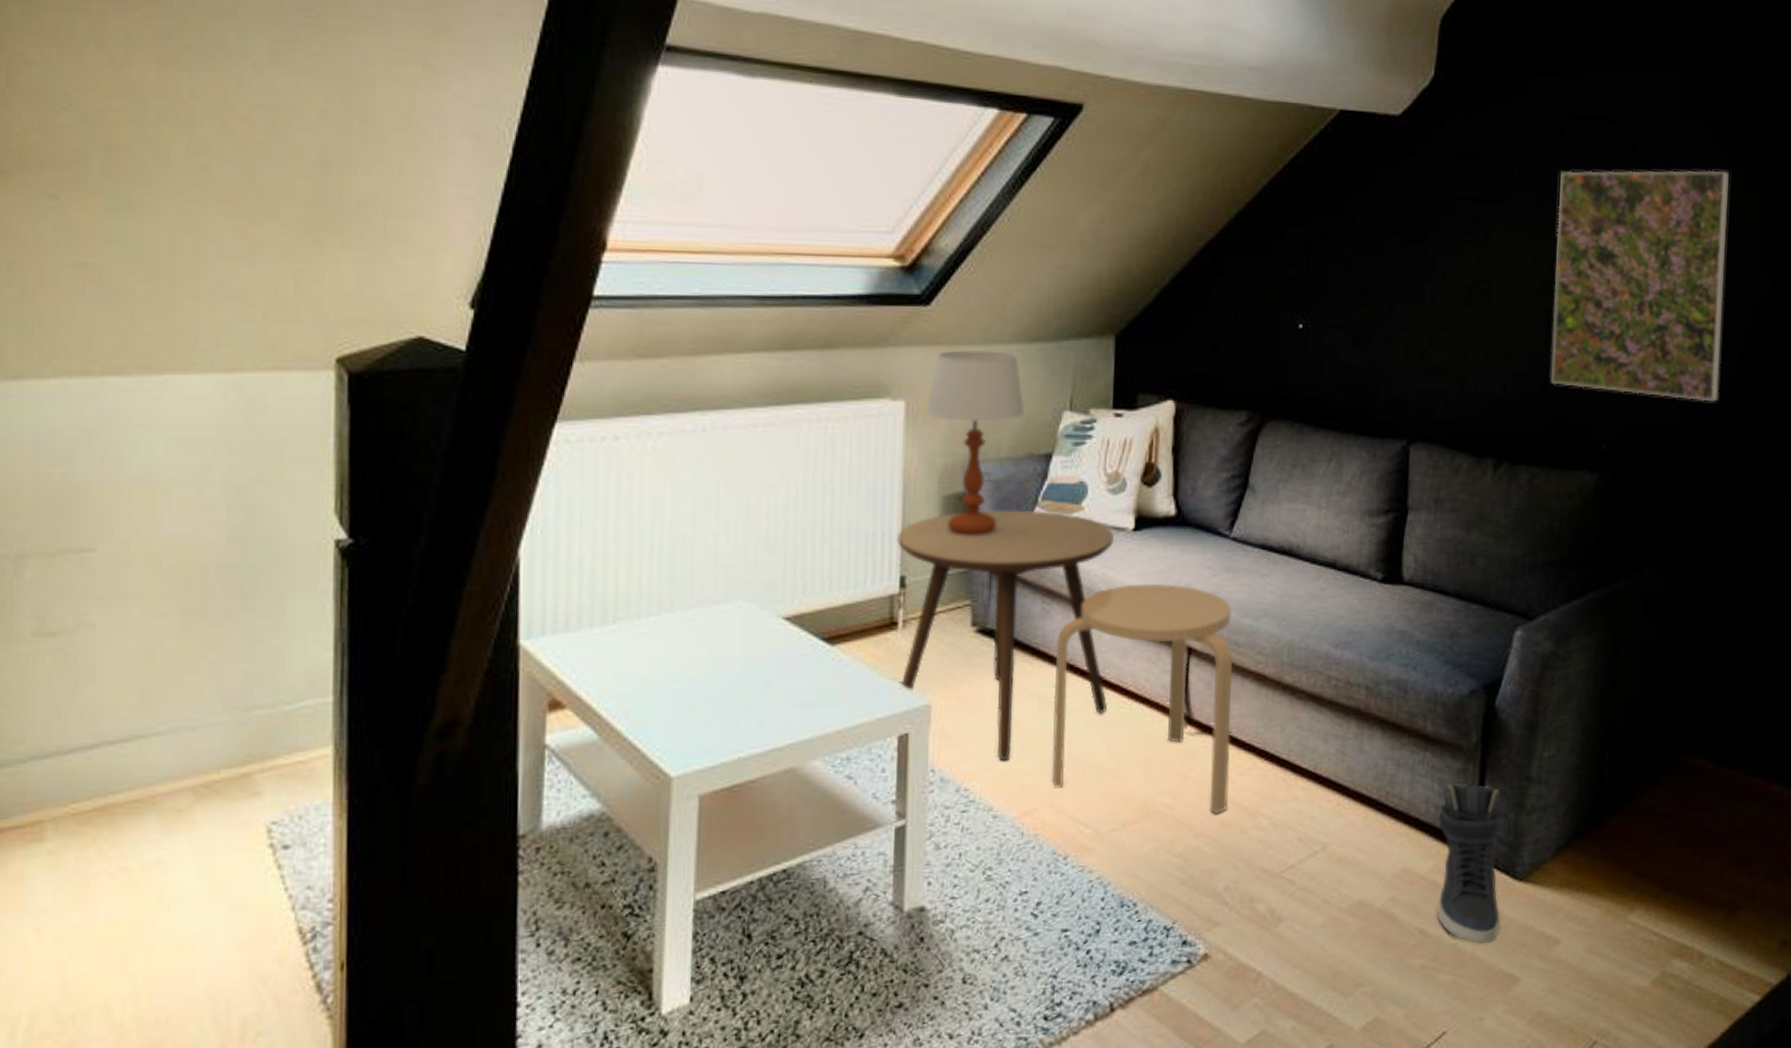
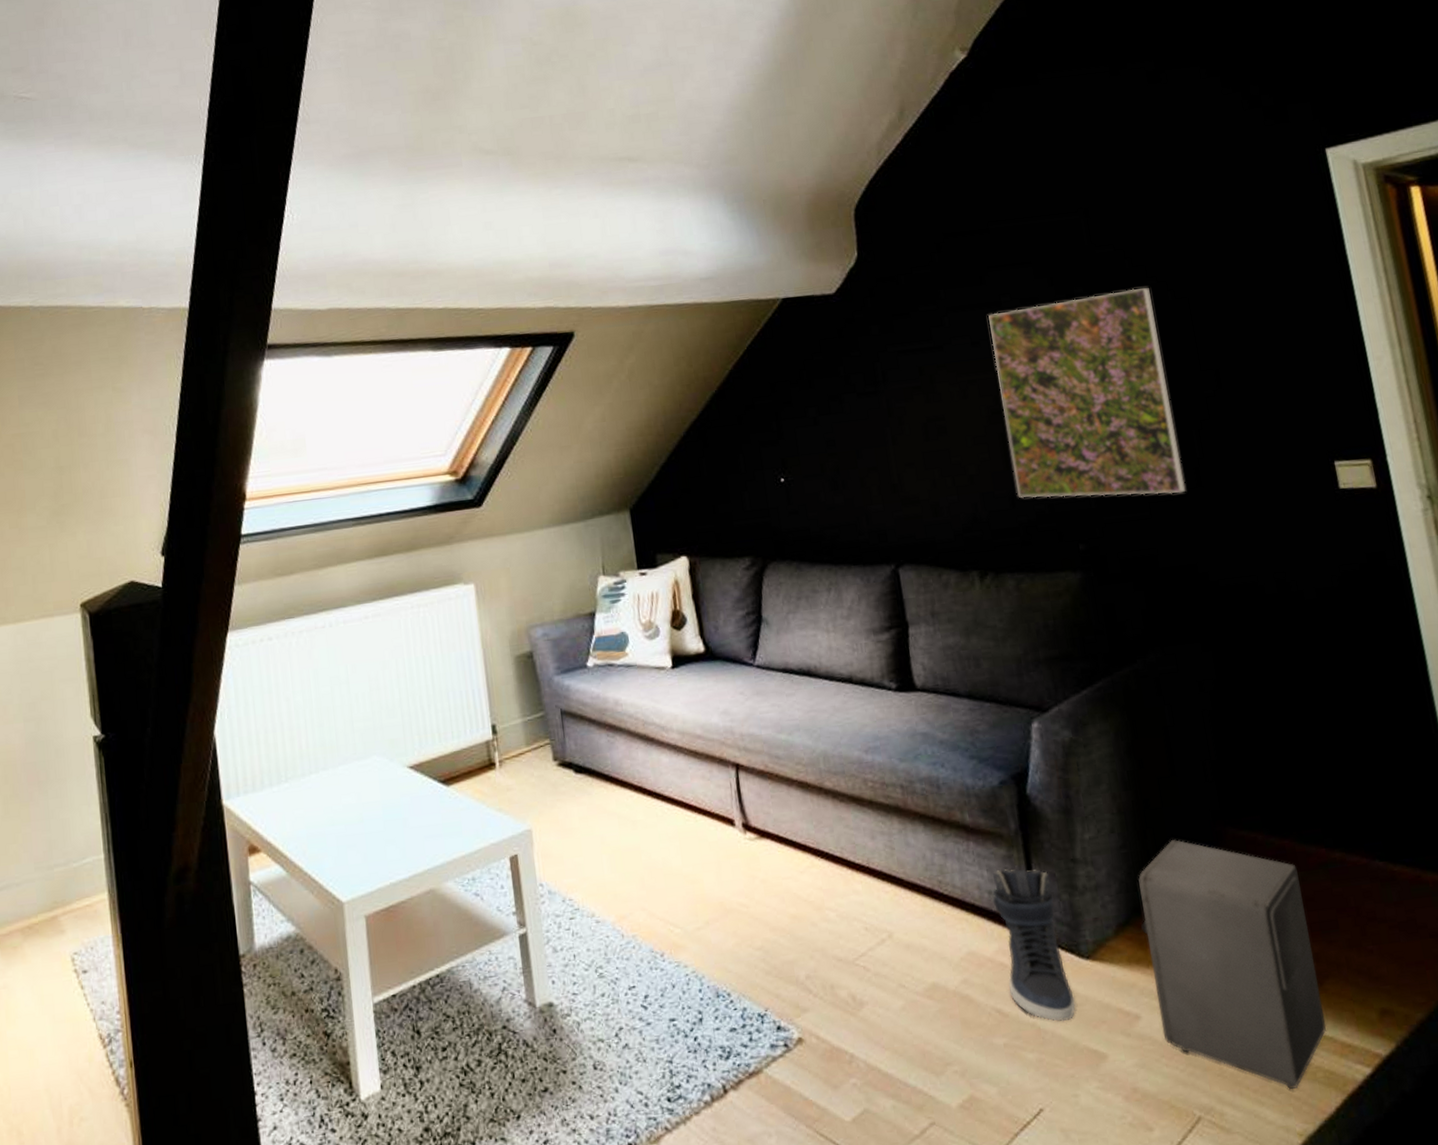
side table: present [896,510,1114,761] -> none [484,659,675,873]
table lamp: present [925,350,1025,535] -> none [491,534,568,687]
stool: present [1052,584,1232,814] -> none [624,710,795,910]
speaker: none [1578,763,1737,1016] -> present [1138,839,1326,1090]

